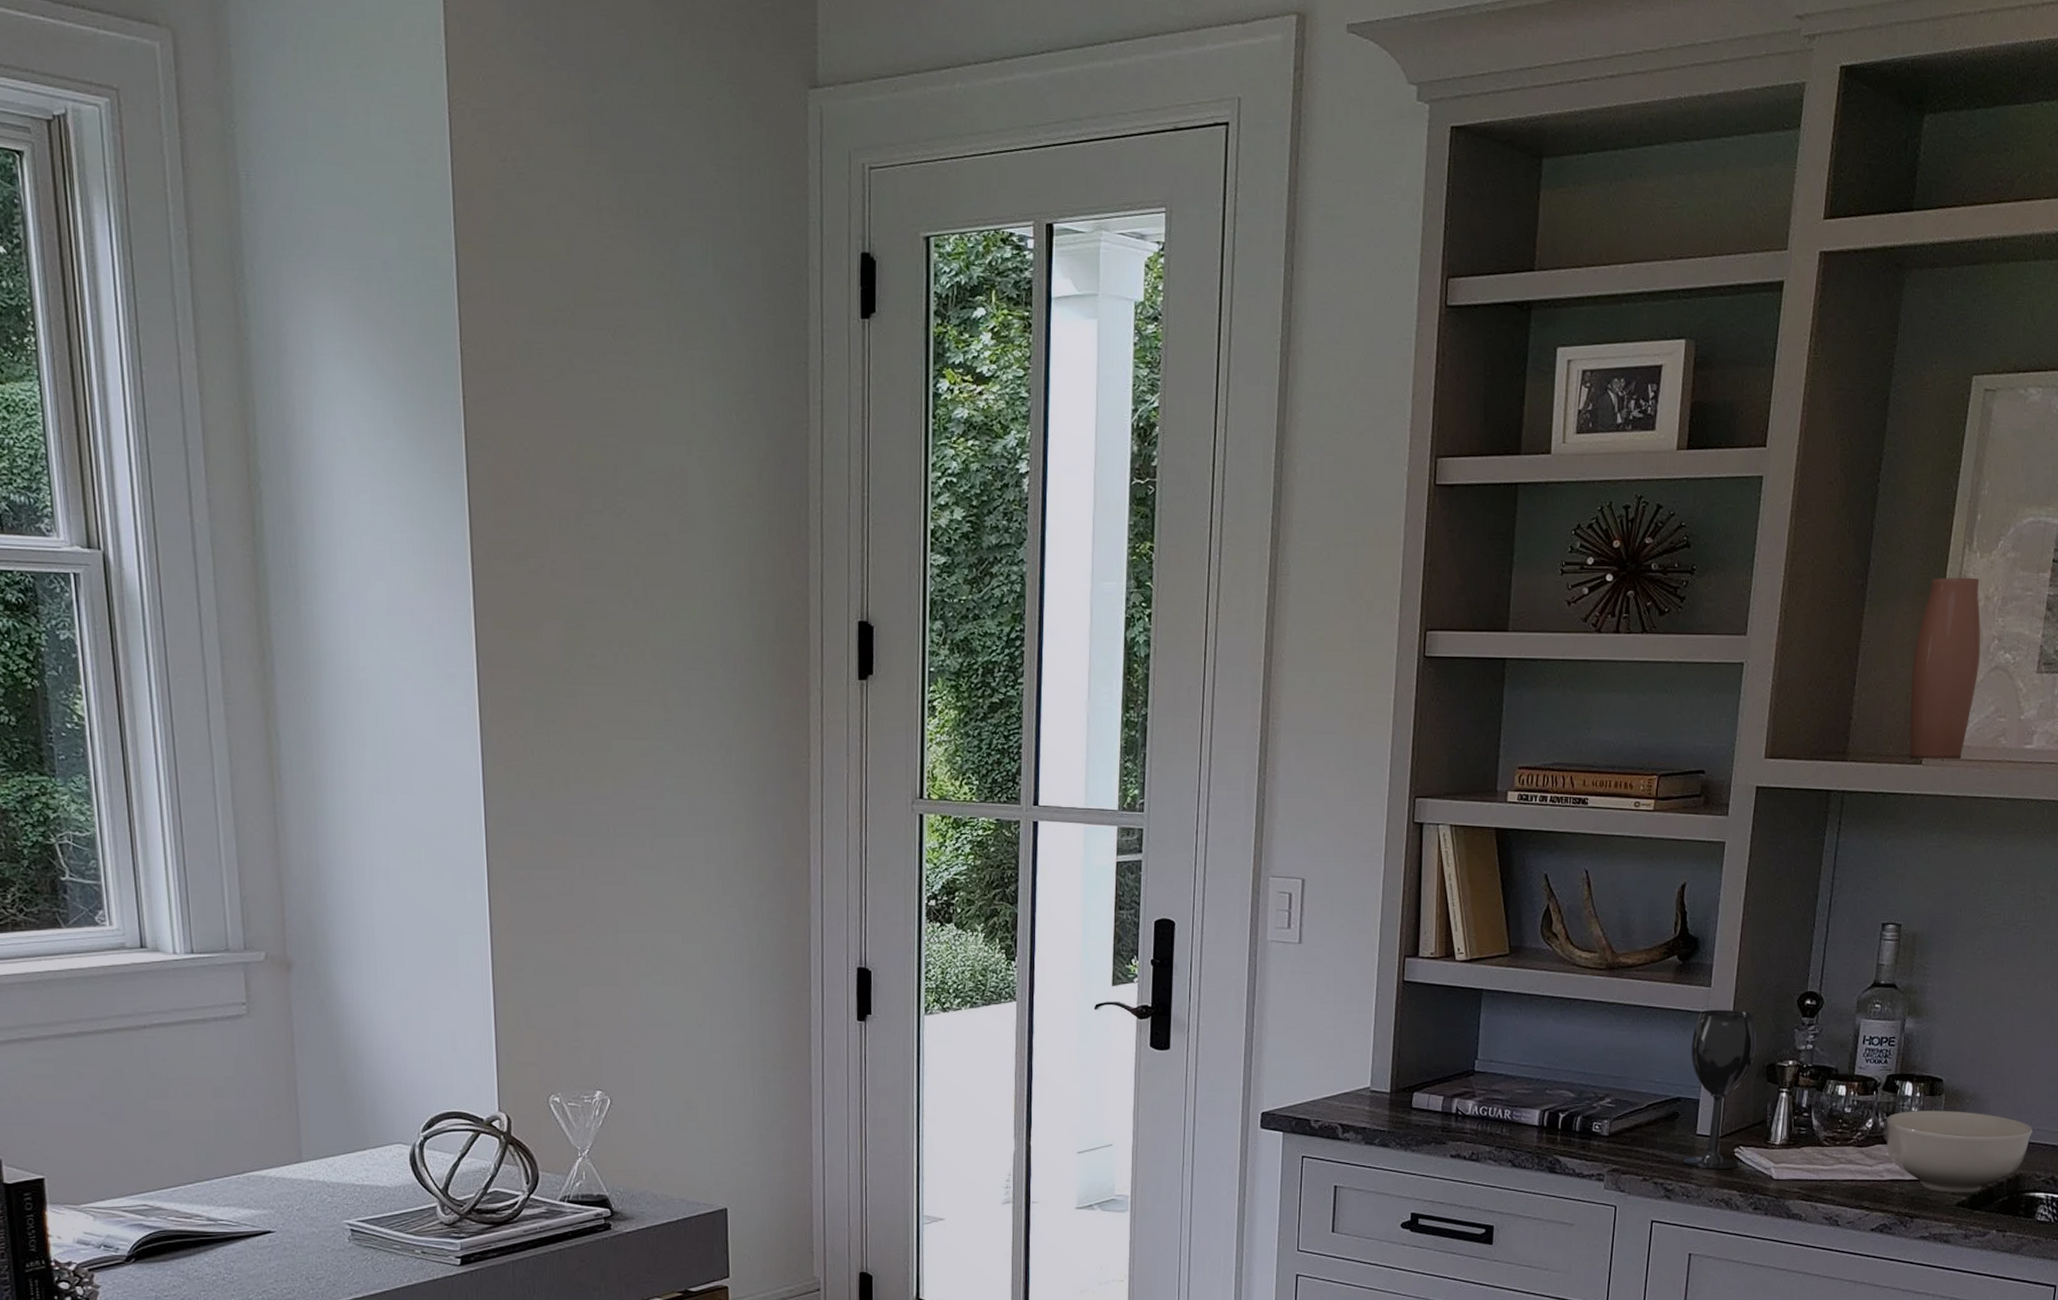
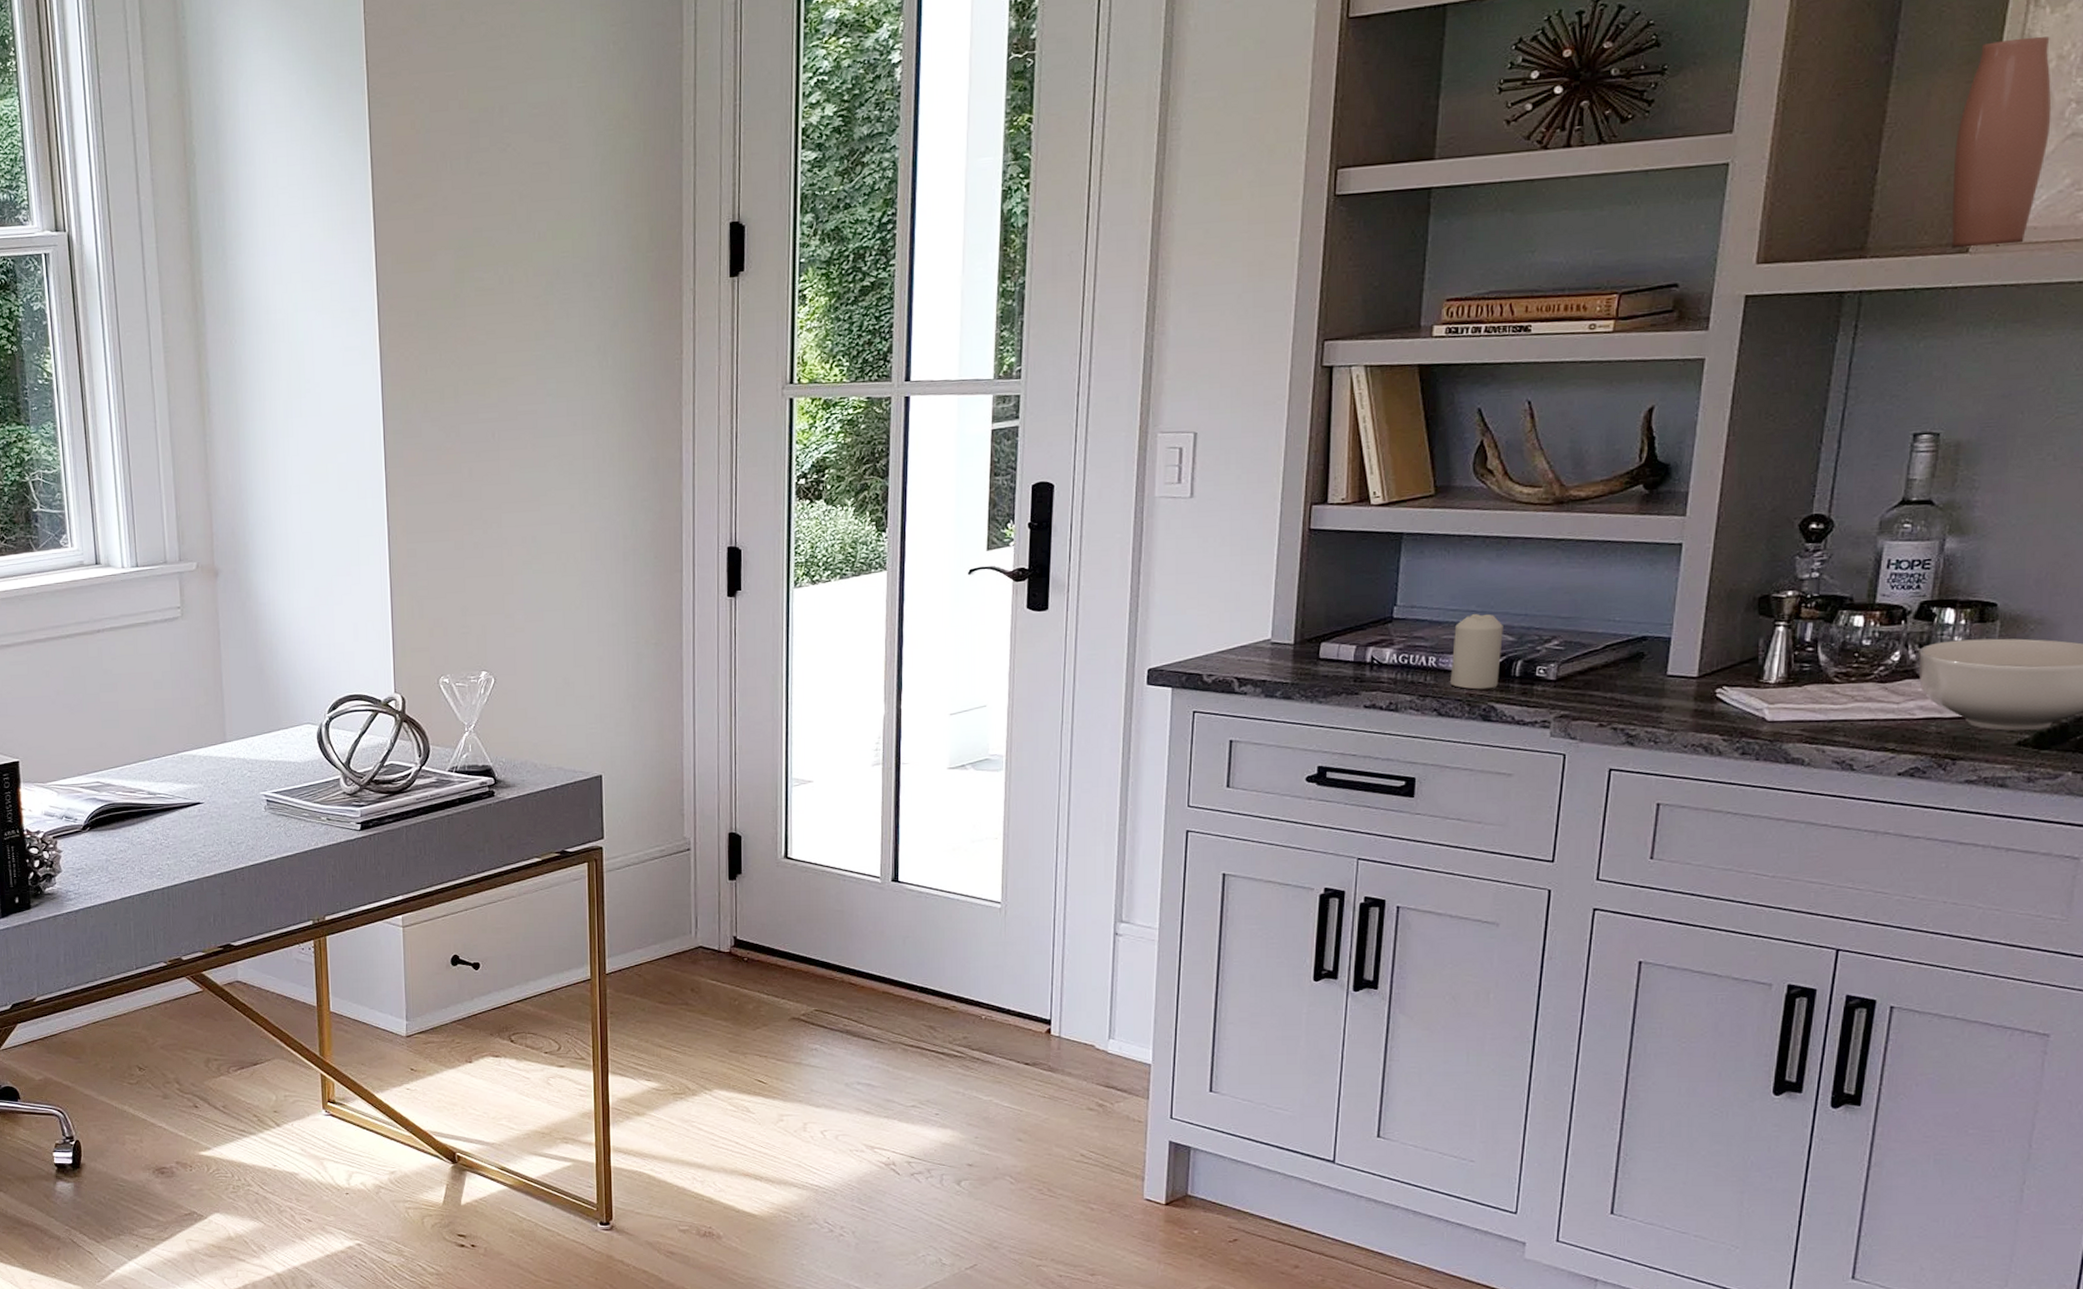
candle: none [1522,1069,1566,1143] -> present [1450,613,1503,690]
wine glass: present [1682,1009,1757,1171] -> none [1648,539,1746,714]

